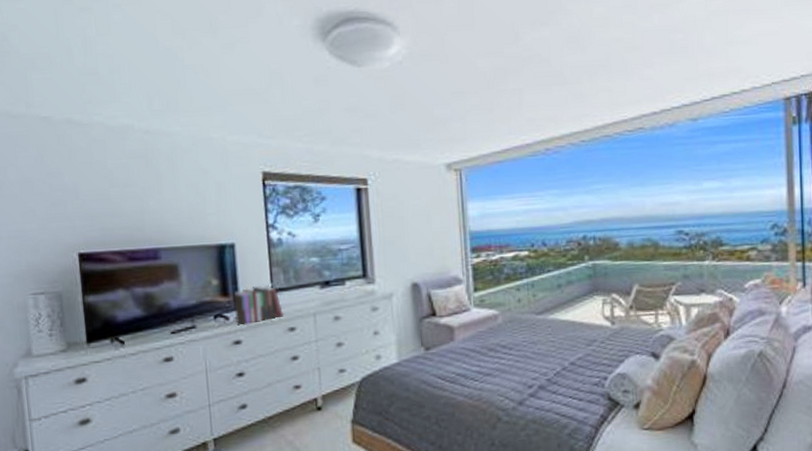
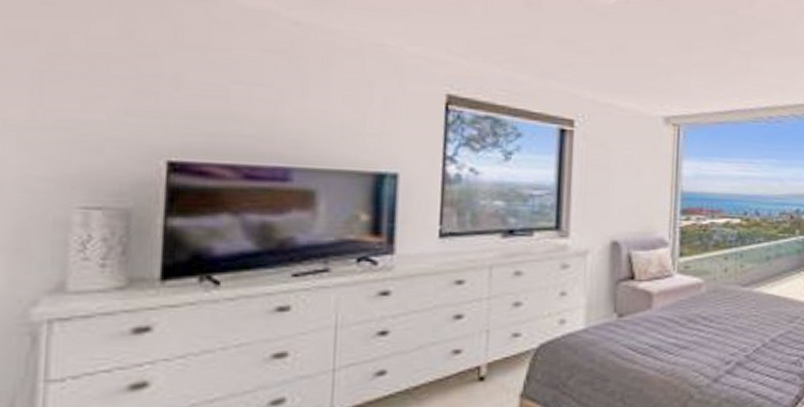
books: present [234,285,283,326] -> none [386,226,451,274]

